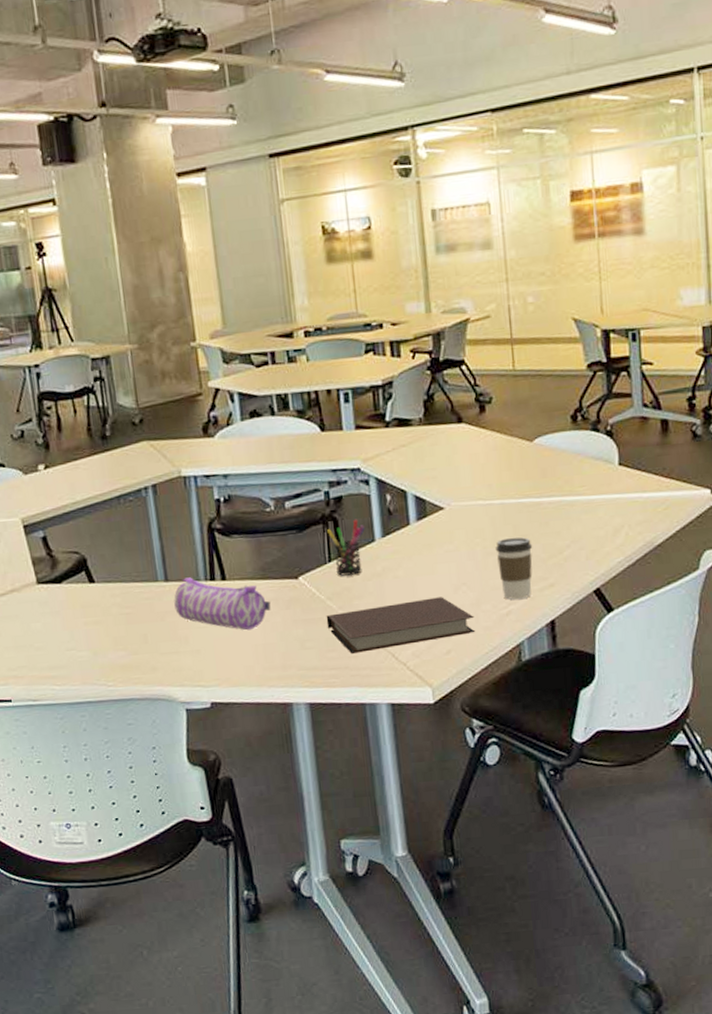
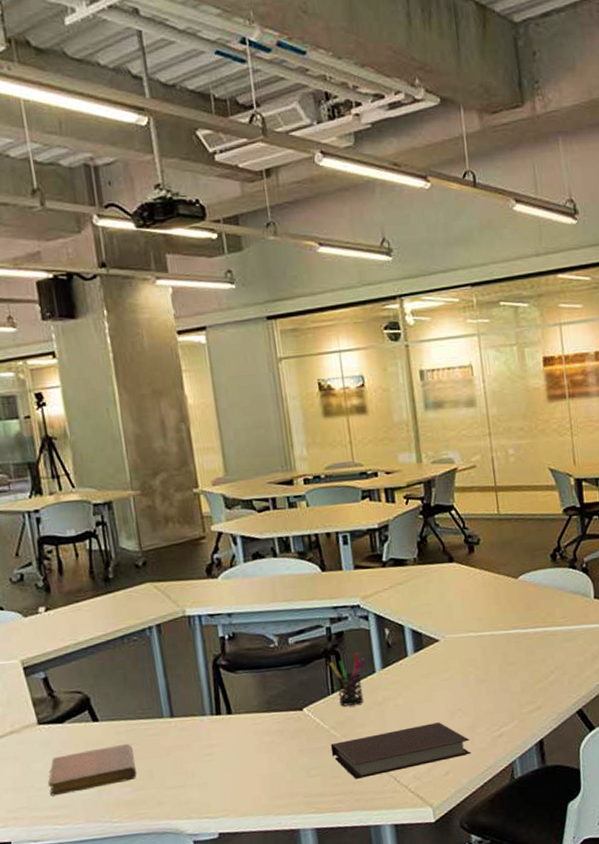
notebook: none [46,607,132,657] -> present [48,744,137,797]
pencil case: present [174,577,271,631] -> none [180,712,277,762]
coffee cup: present [495,537,533,600] -> none [487,665,522,723]

